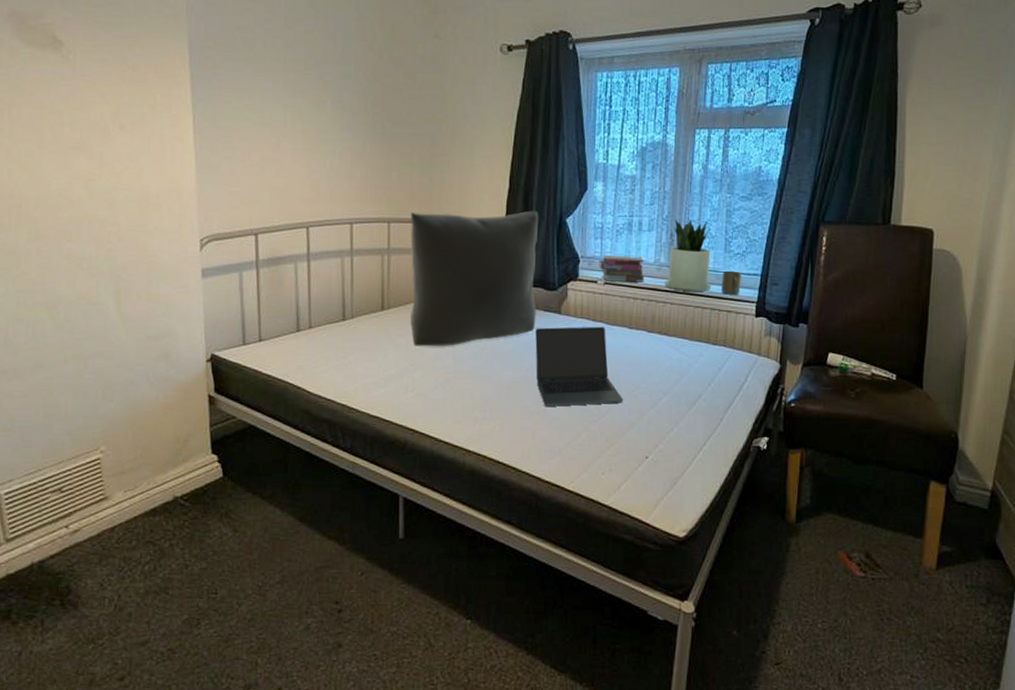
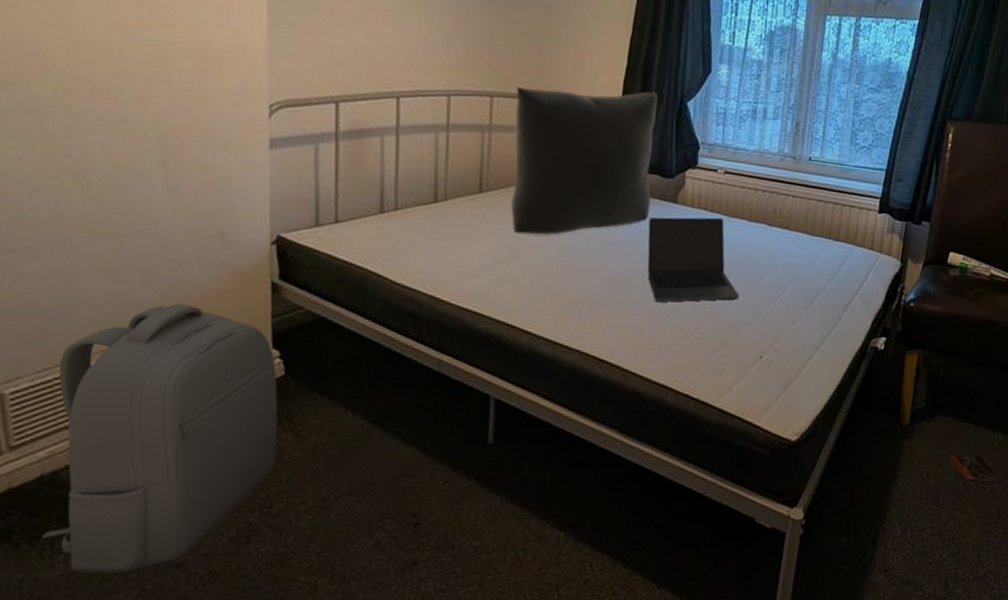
backpack: none [34,415,219,649] -> present [41,304,278,574]
books: present [599,254,645,282] -> none [719,142,767,173]
planter: present [664,219,712,293] -> none [787,108,838,186]
mug: present [720,270,741,295] -> none [844,164,867,190]

